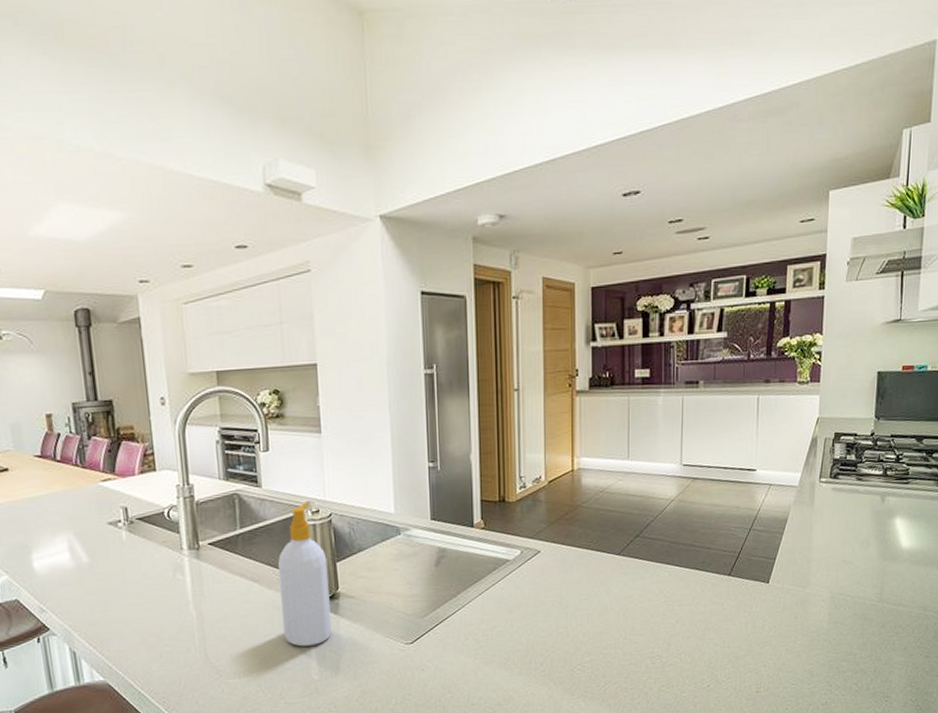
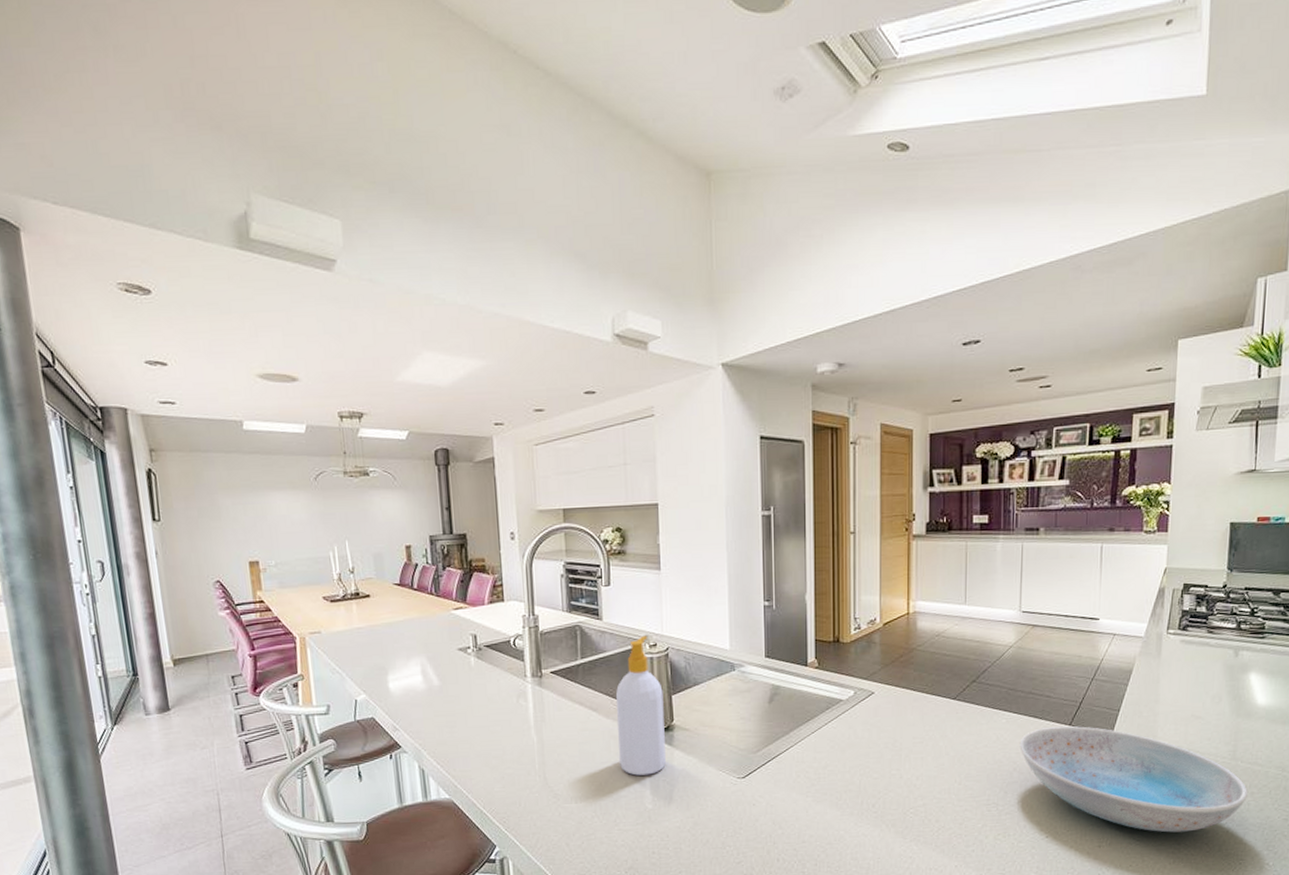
dish: none [682,576,893,675] -> present [1019,726,1248,833]

